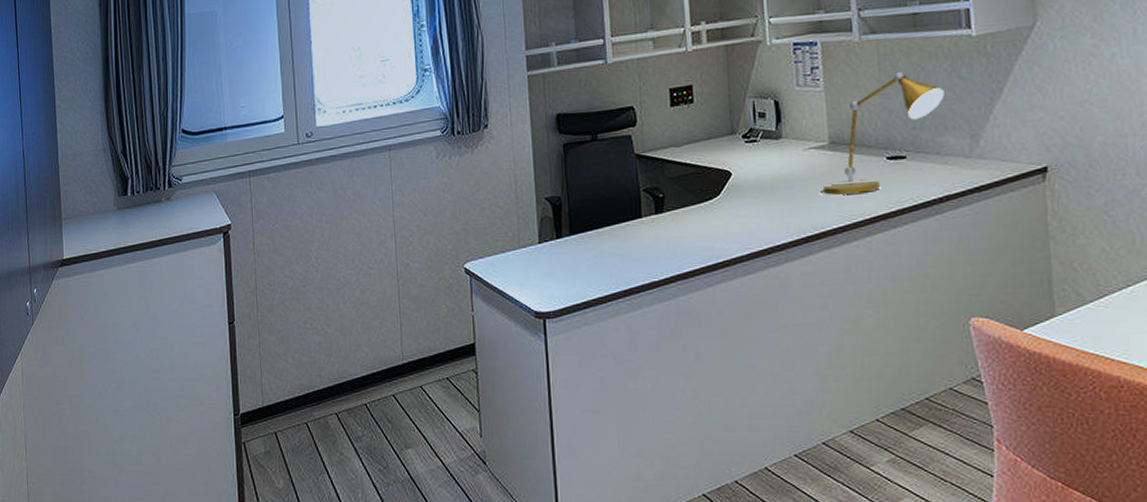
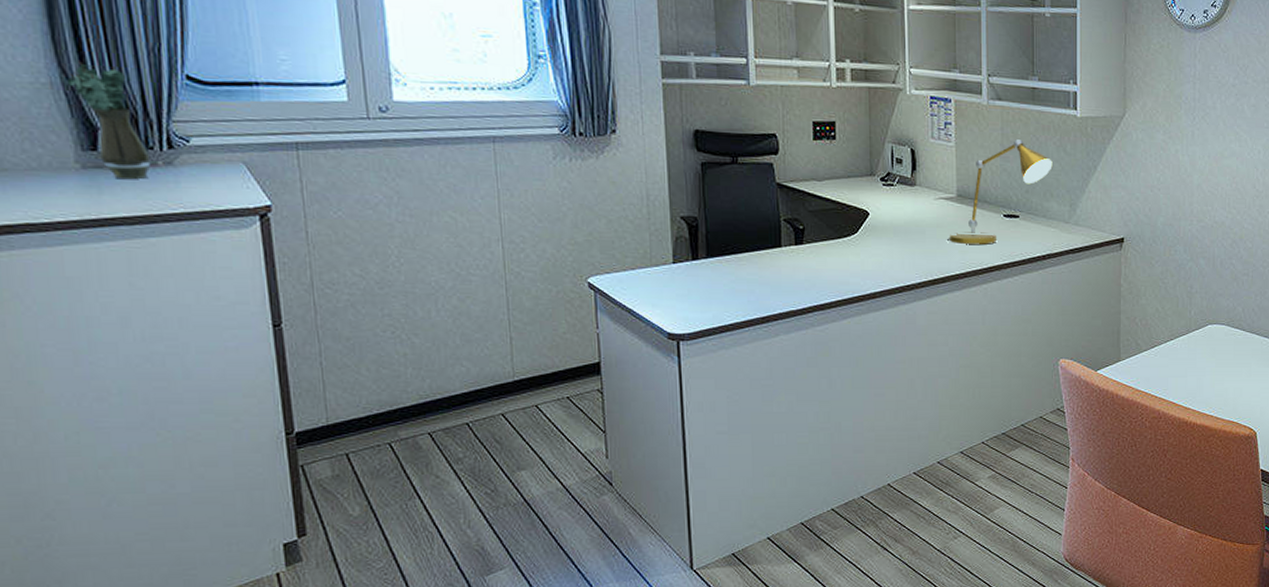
vase: none [112,130,158,214] -> present [66,61,152,179]

